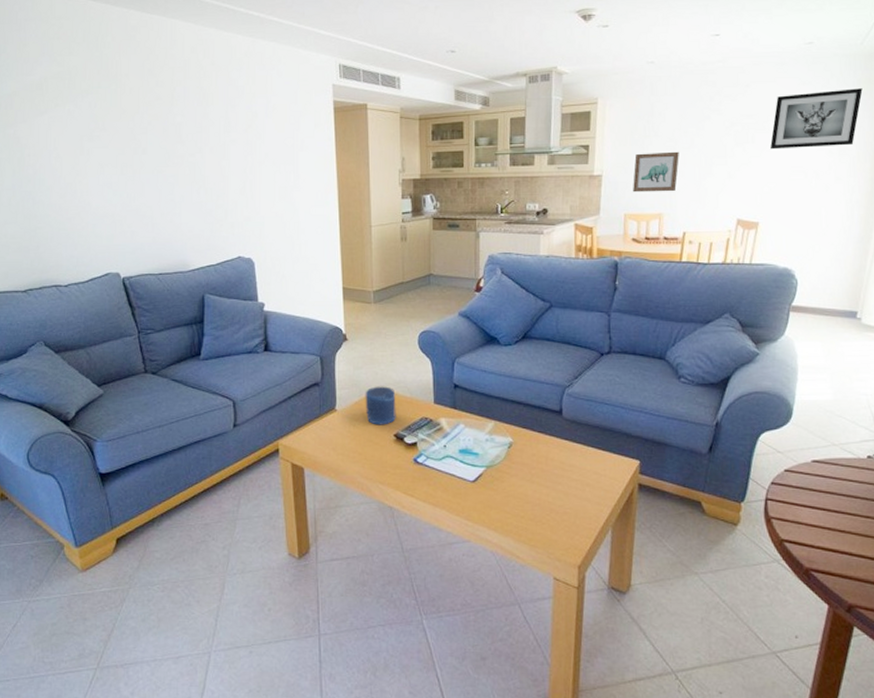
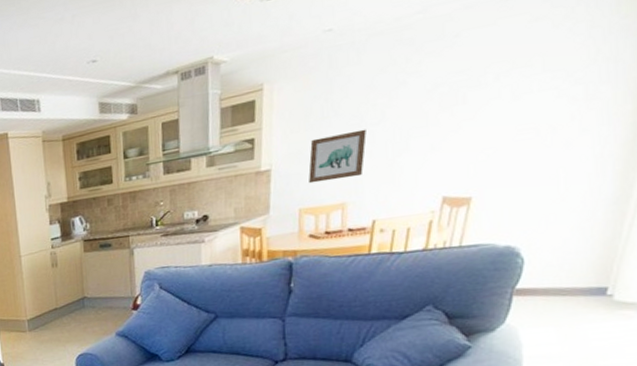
wall art: present [770,88,863,150] -> none [488,10,624,108]

